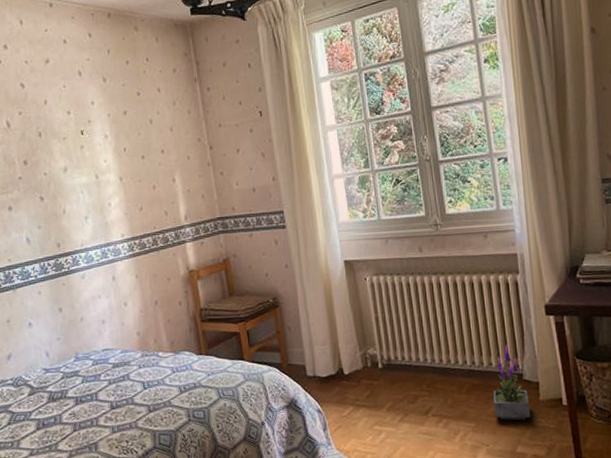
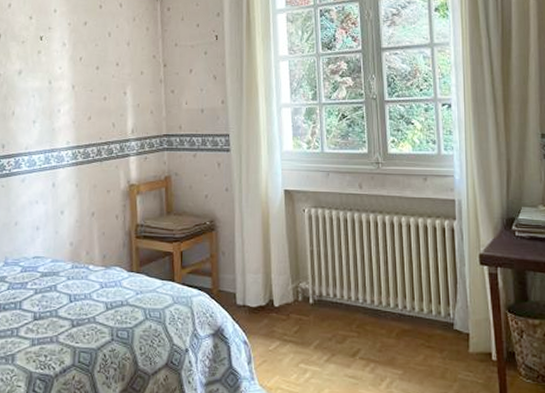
potted plant: present [493,344,531,421] -> none [422,290,459,372]

